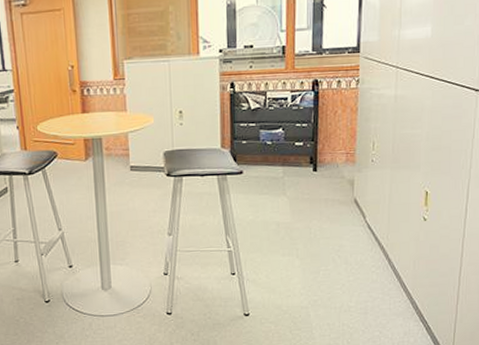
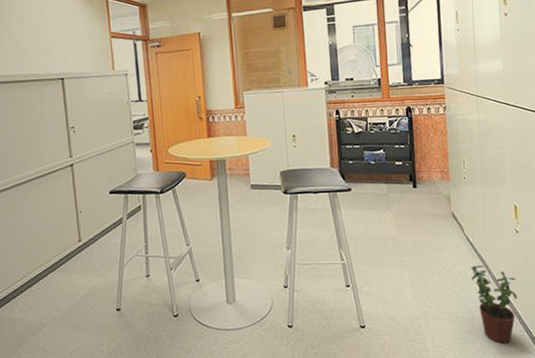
potted plant: none [368,254,418,333] -> present [470,265,517,344]

